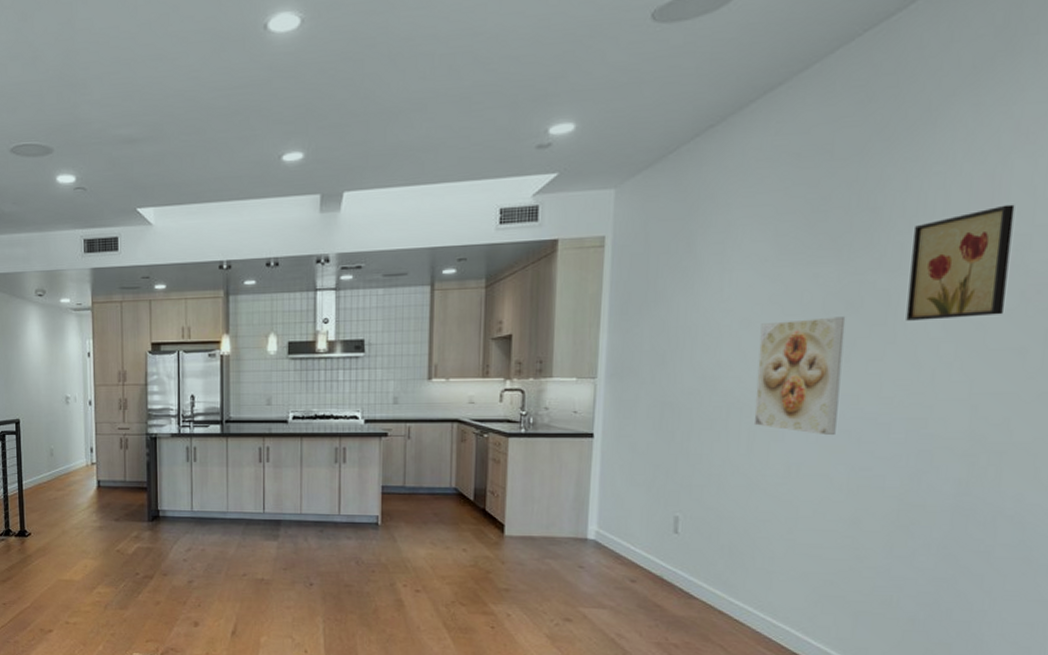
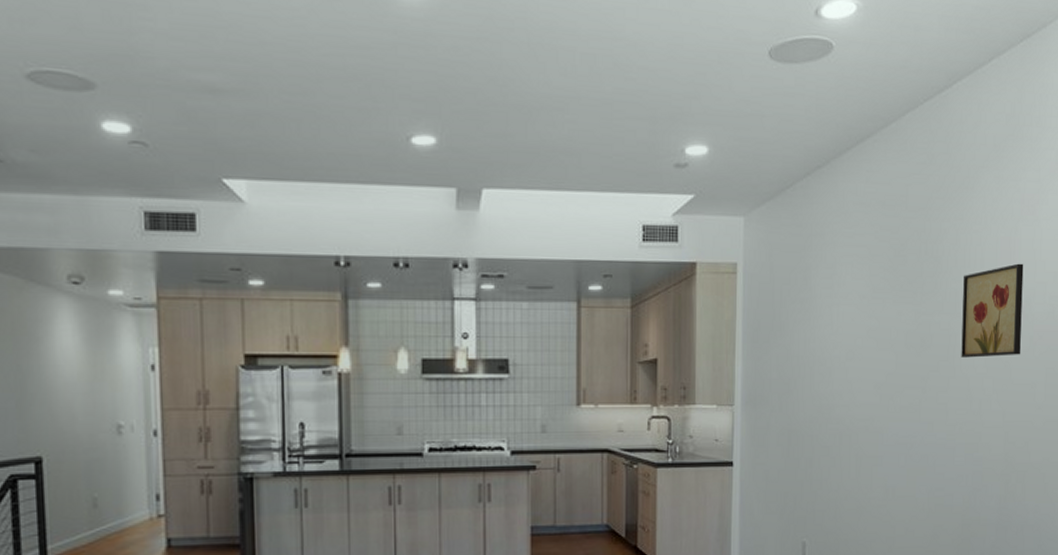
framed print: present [753,316,846,436] -> none [860,352,922,460]

